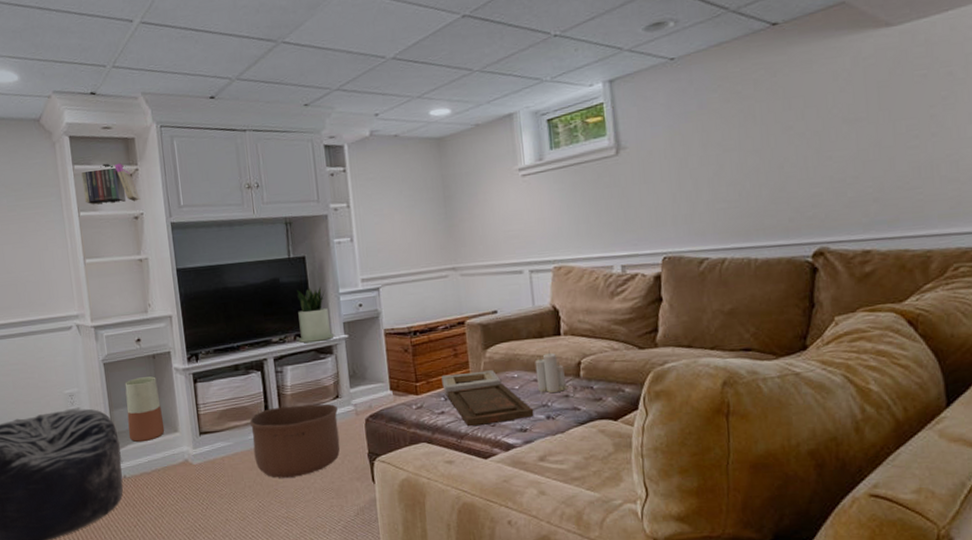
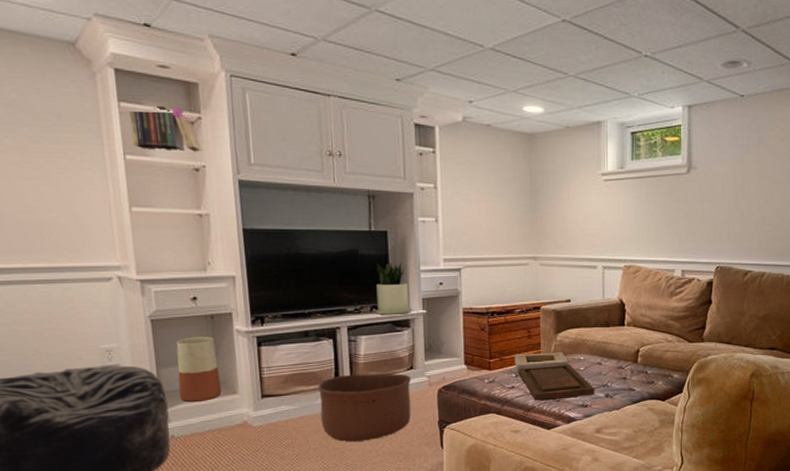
candle: present [535,350,567,394] -> none [600,338,626,376]

